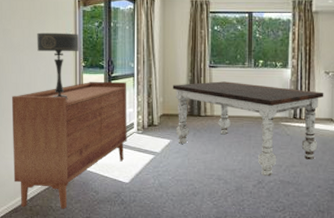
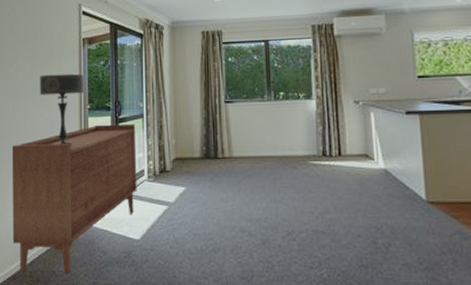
dining table: present [172,81,324,177] -> none [185,117,356,226]

